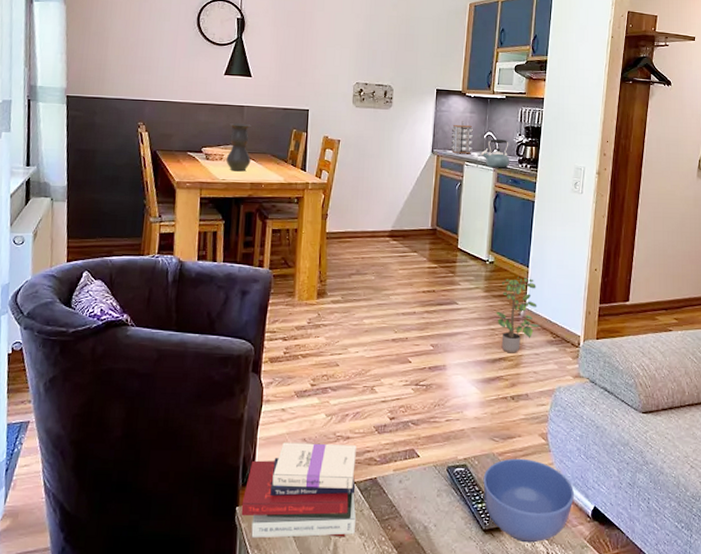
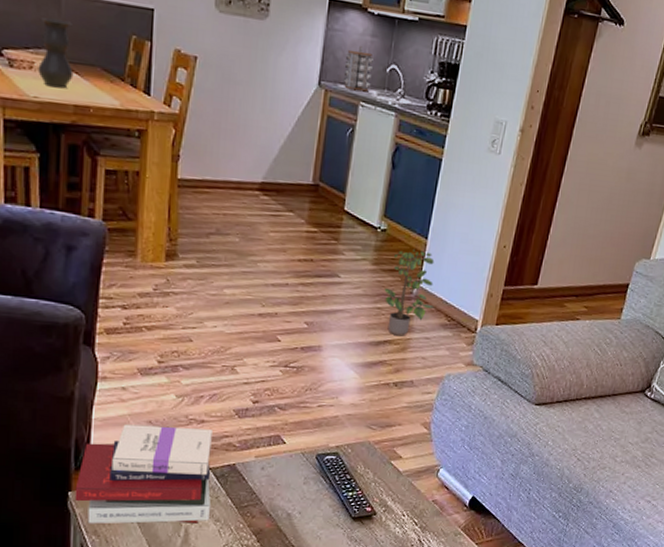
kettle: present [481,139,510,169] -> none [382,74,418,115]
bowl: present [483,458,575,543] -> none [355,447,454,530]

